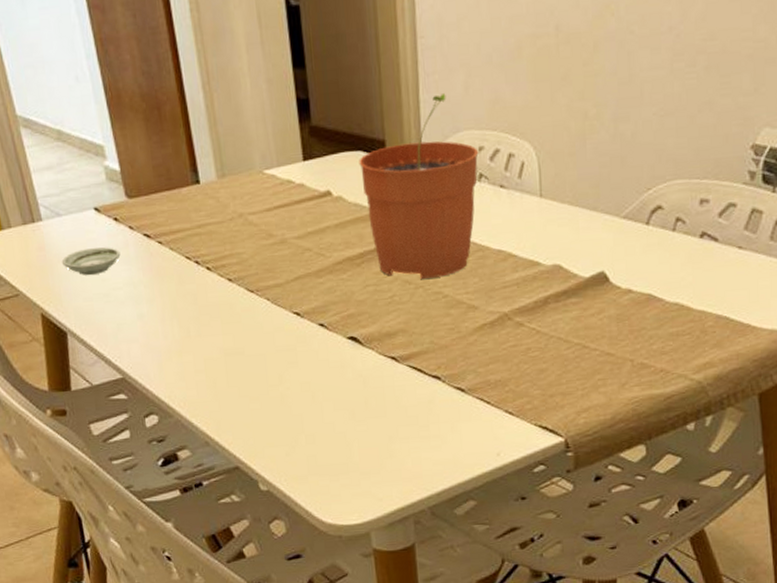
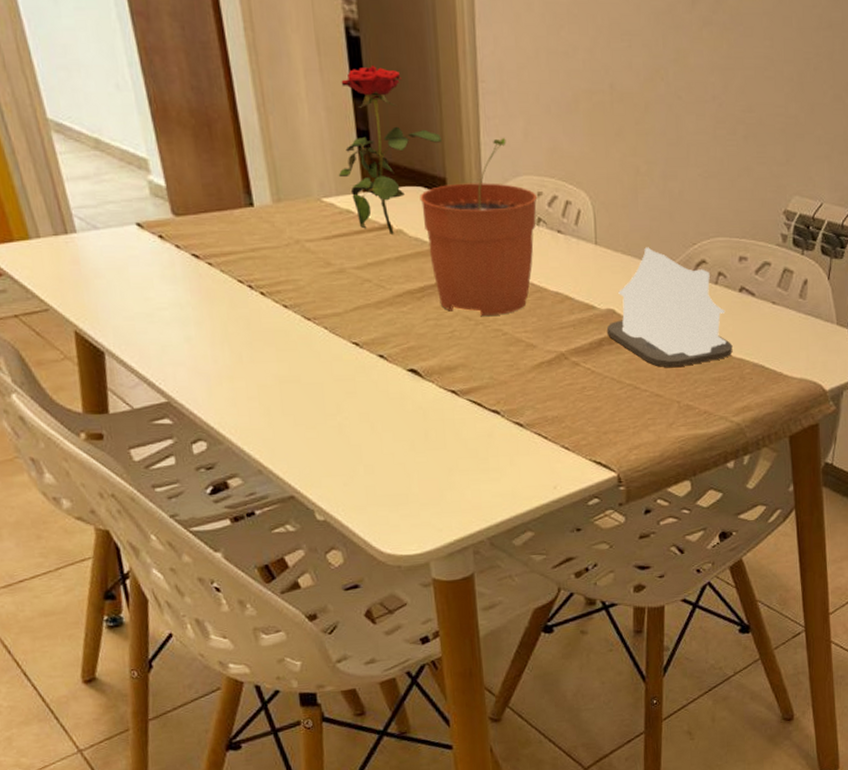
saucer: present [61,247,121,275] -> none [98,264,166,293]
flower: none [279,32,380,201] -> present [338,64,442,234]
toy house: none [552,196,693,324] -> present [606,247,733,368]

